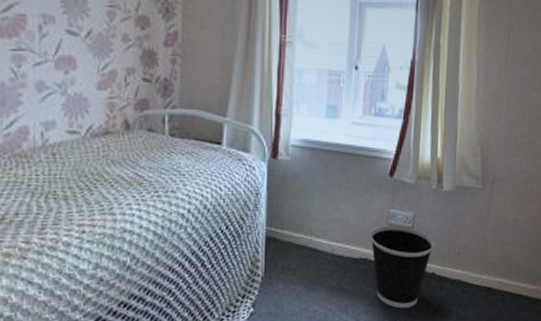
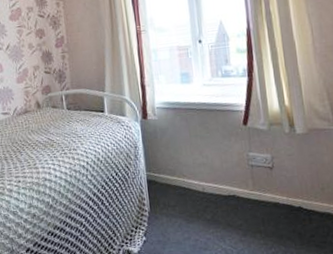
wastebasket: present [370,225,435,309] -> none [234,166,297,239]

